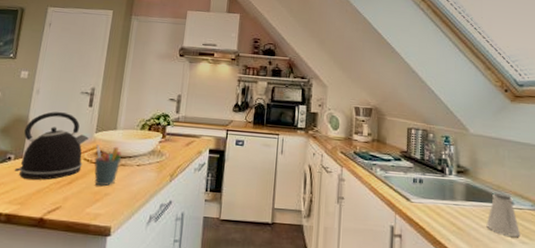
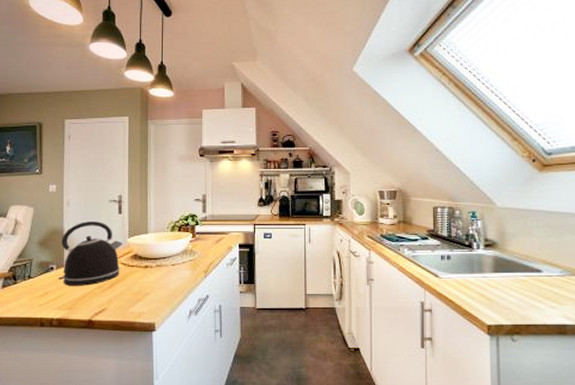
pen holder: present [94,145,122,187] -> none [131,249,157,287]
saltshaker: present [486,192,521,237] -> none [515,262,550,302]

